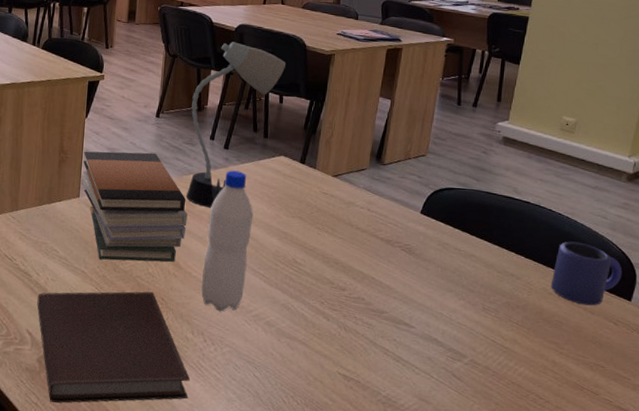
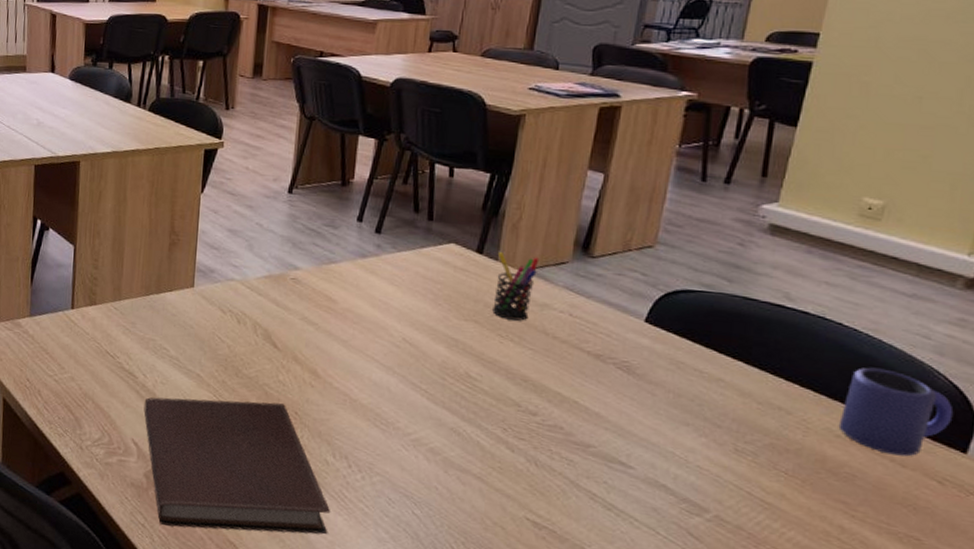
book stack: present [82,151,188,262] -> none [197,232,328,369]
desk lamp: present [186,42,287,208] -> none [326,100,459,306]
water bottle: present [201,170,254,312] -> none [345,259,414,433]
pen holder: none [312,162,346,216] -> present [492,252,540,321]

